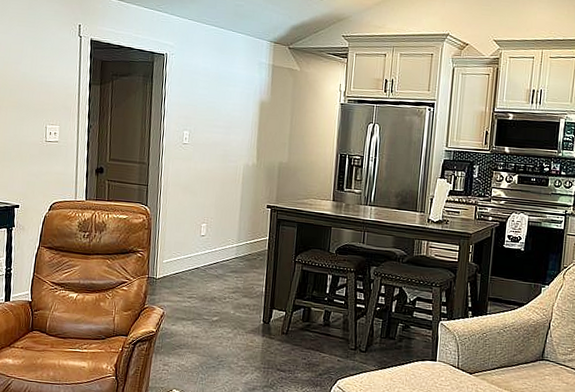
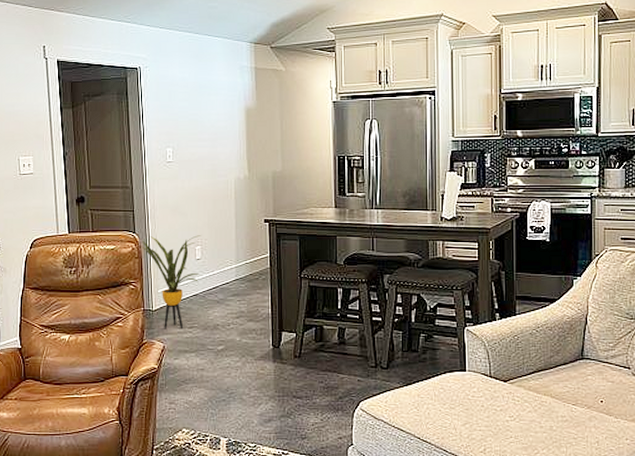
house plant: none [151,210,208,298] -> present [141,235,201,329]

